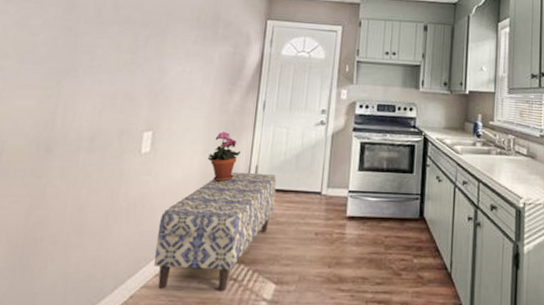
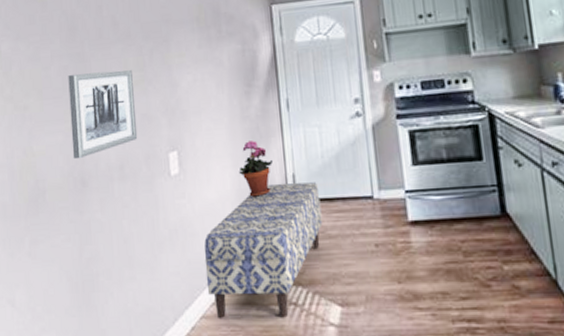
wall art: none [42,46,124,126] -> present [68,70,138,159]

